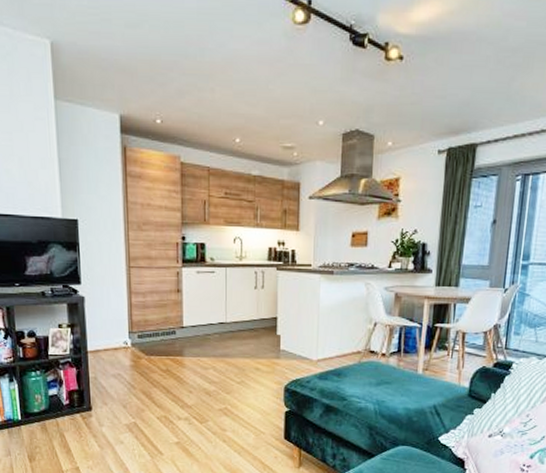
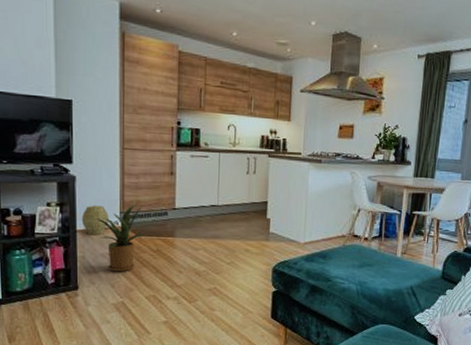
woven basket: none [91,326,118,356] -> present [81,205,109,235]
house plant: none [99,323,155,393] -> present [89,203,146,272]

